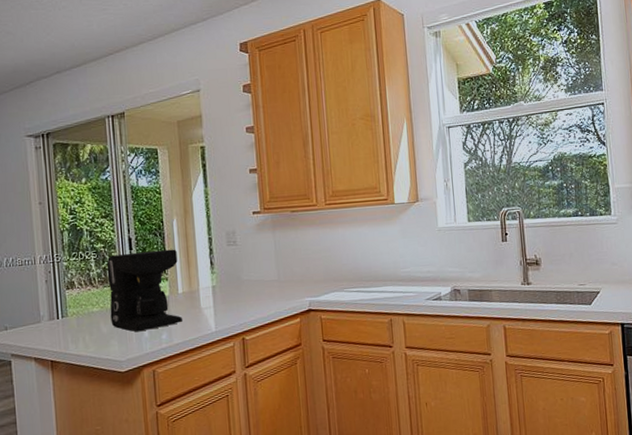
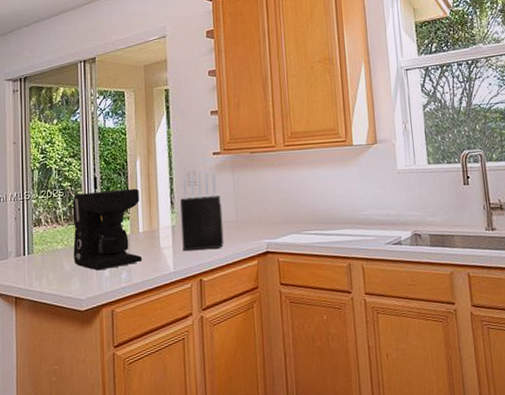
knife block: none [220,230,266,311] -> present [180,170,224,252]

